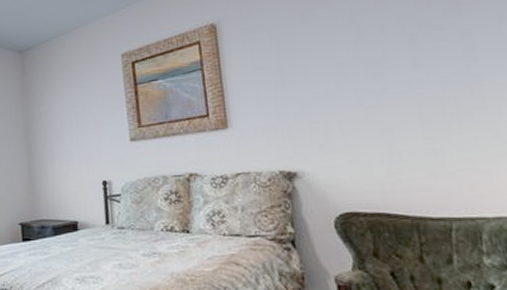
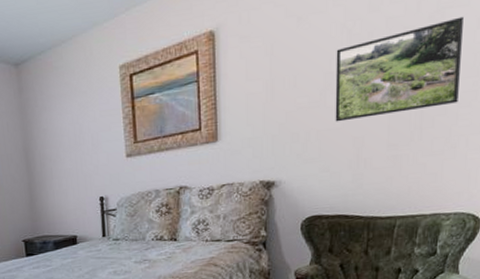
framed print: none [346,12,497,112] -> present [335,16,464,122]

